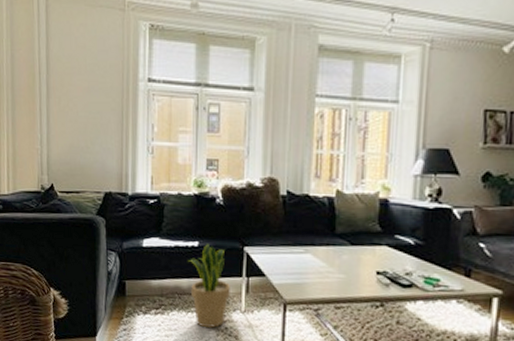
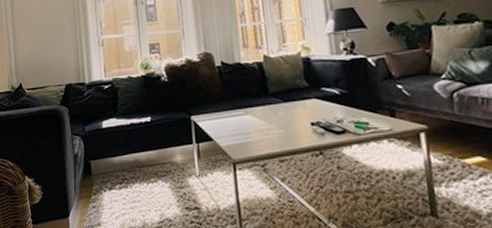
potted plant: present [188,244,230,328] -> none [143,118,184,196]

